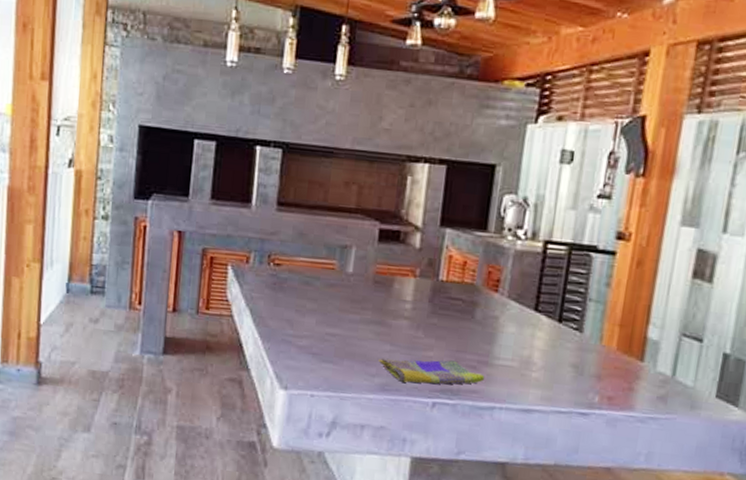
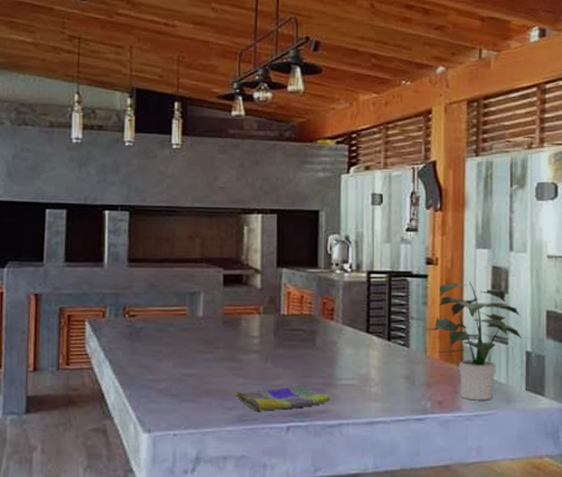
potted plant: none [604,263,724,403] -> present [425,281,522,401]

